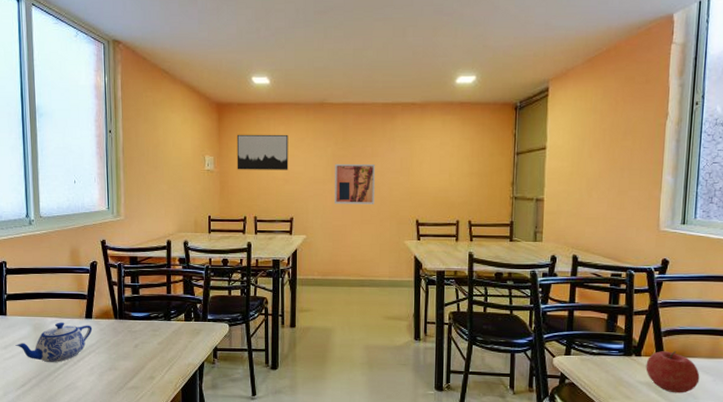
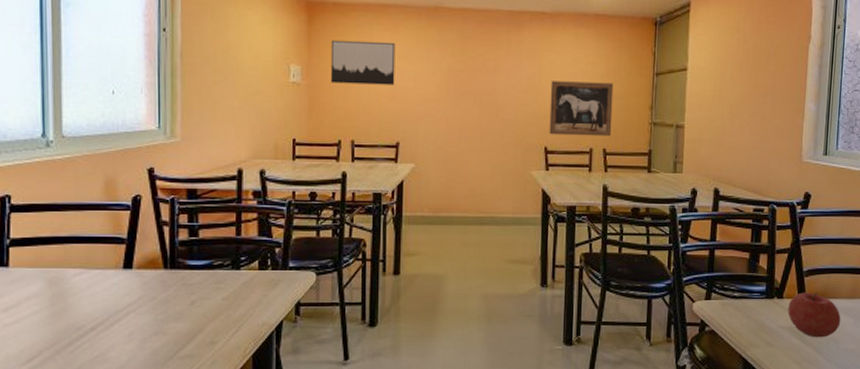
teapot: present [15,322,93,363] -> none [20,274,133,329]
wall art: present [335,163,375,204] -> none [450,79,498,128]
wall art: none [420,162,478,210] -> present [549,81,614,137]

